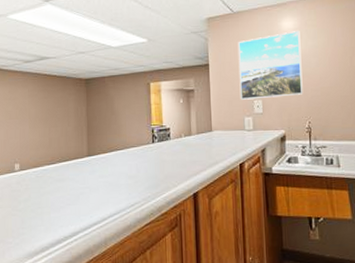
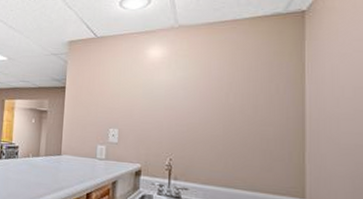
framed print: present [237,31,303,100] -> none [94,60,169,129]

